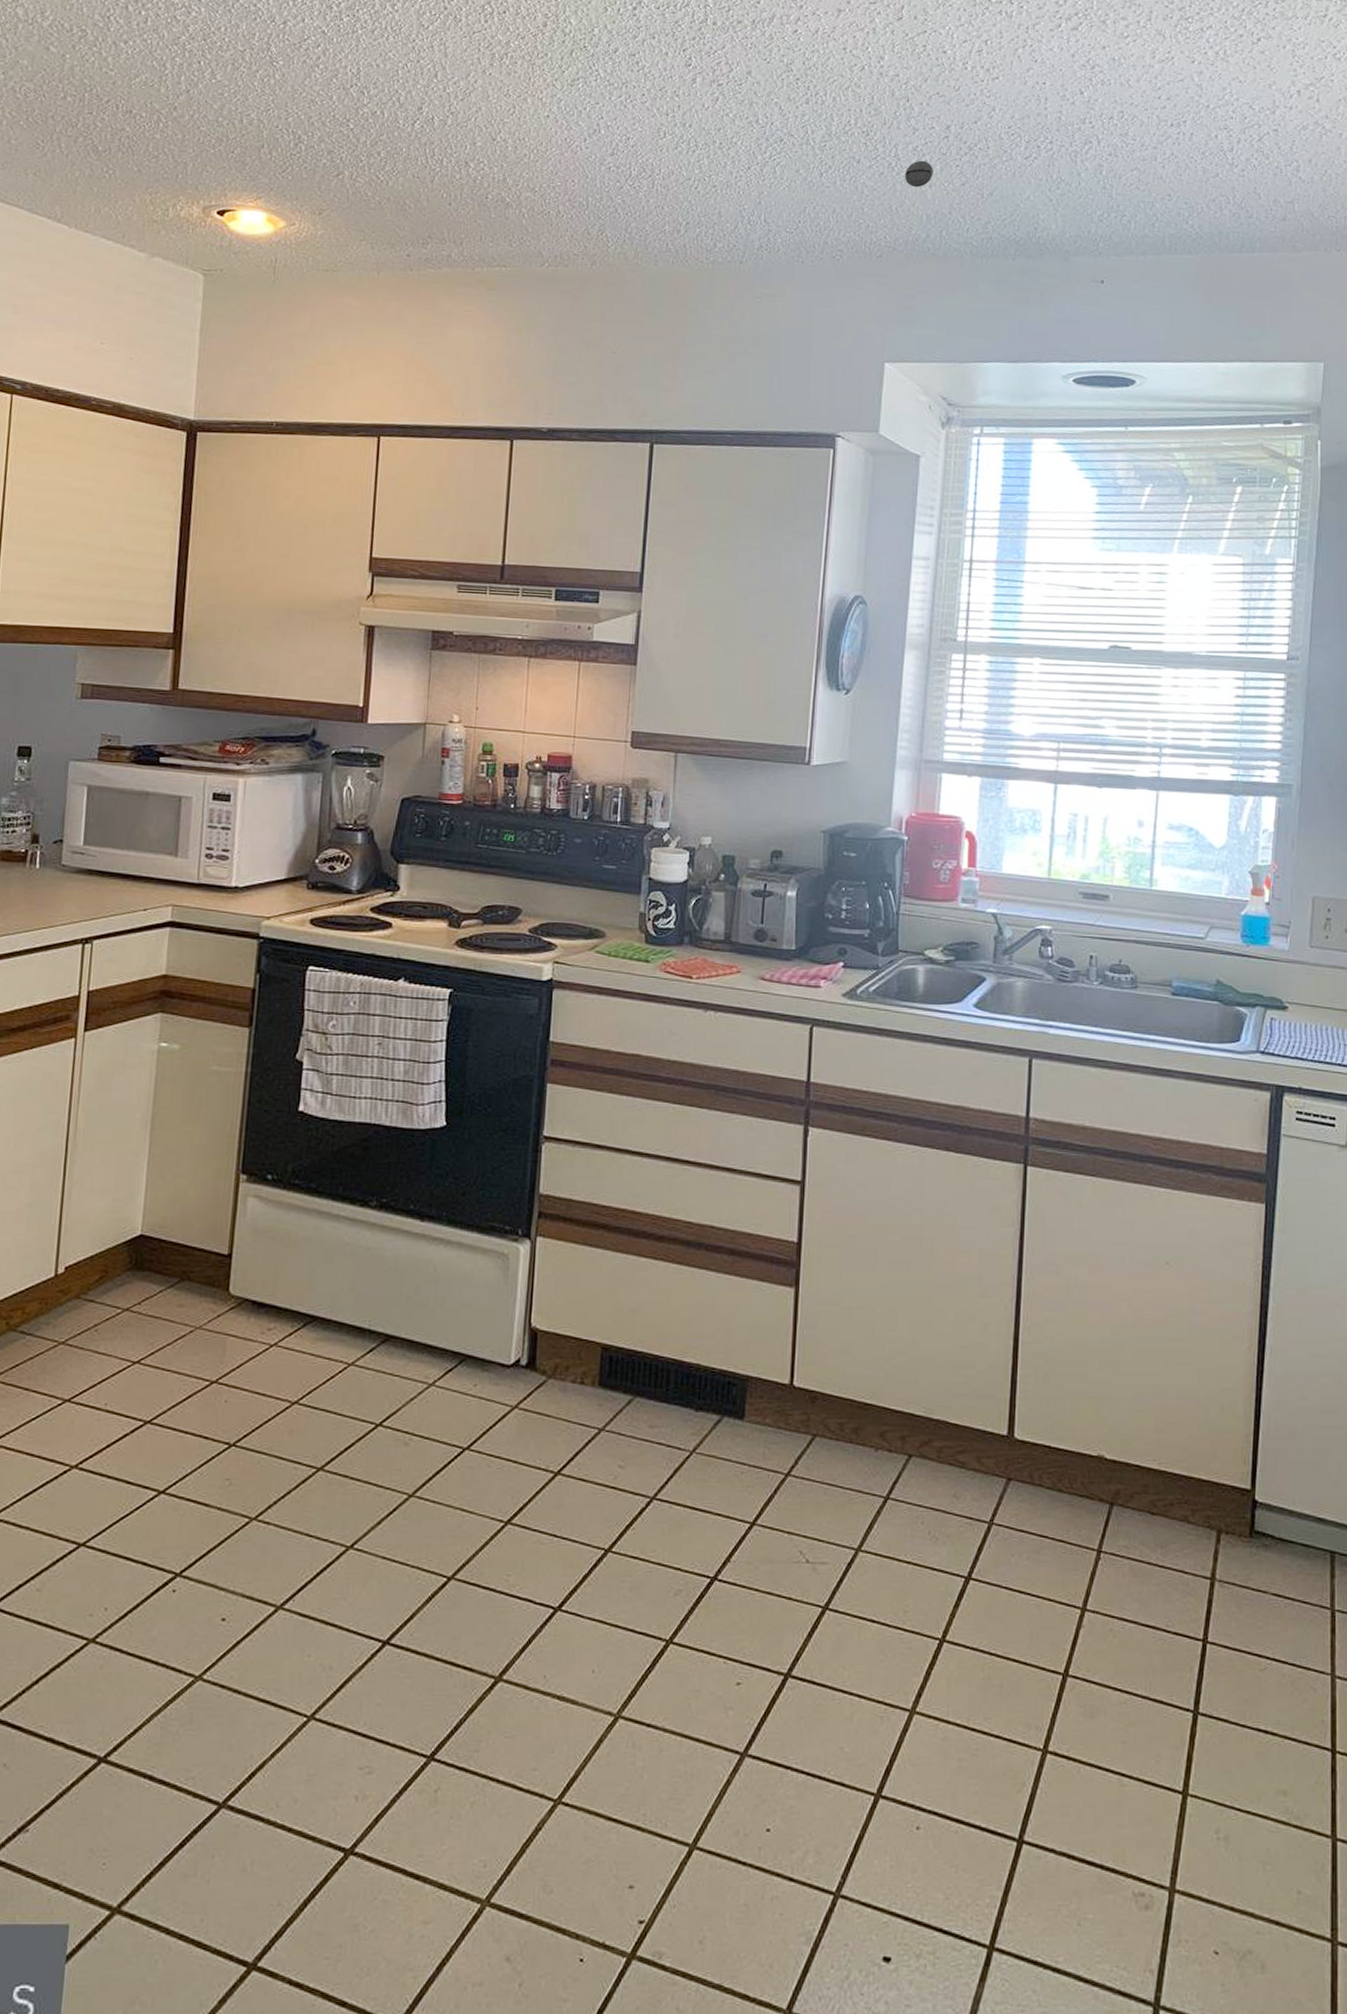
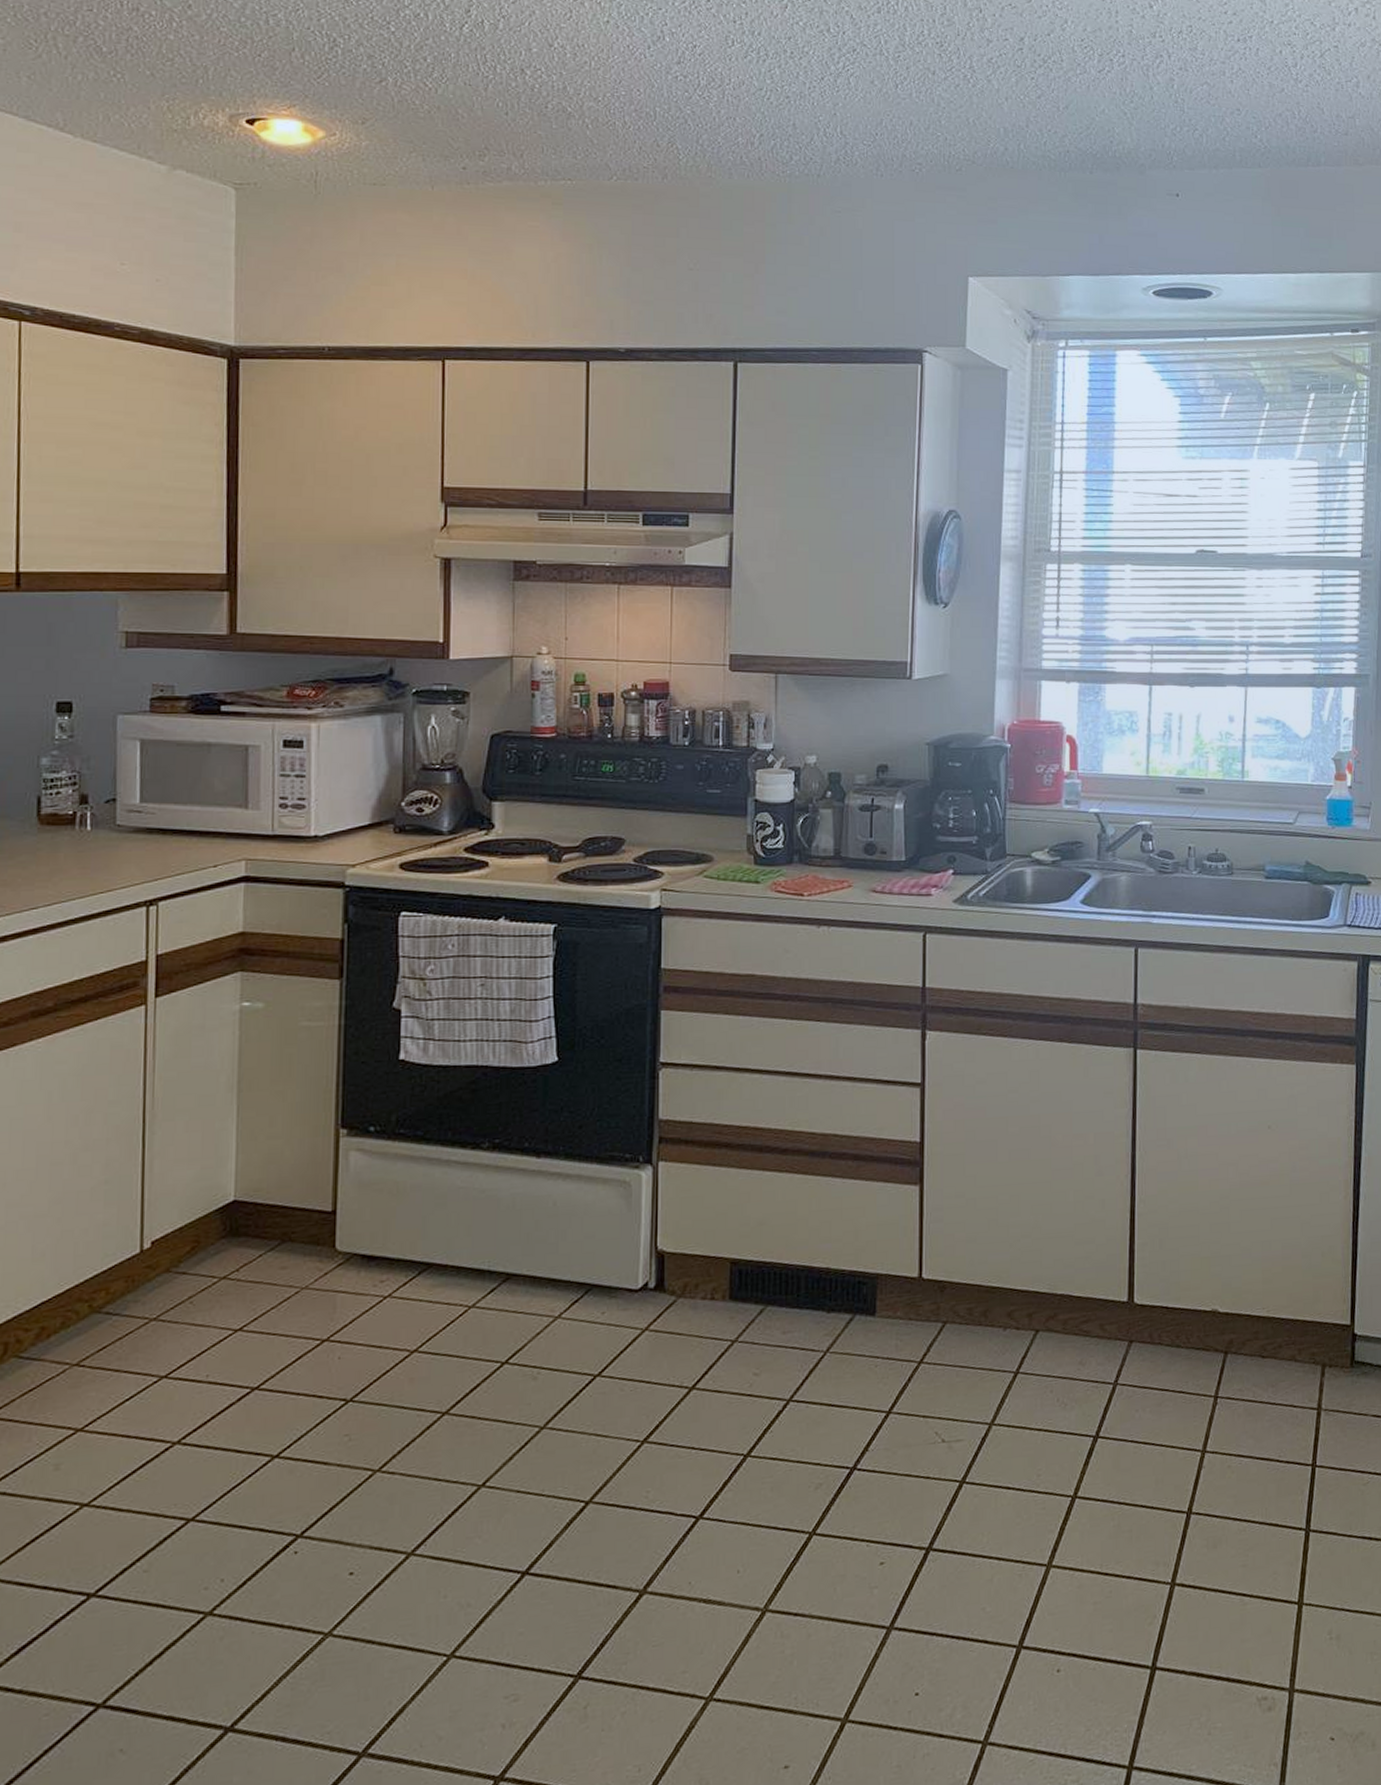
smoke detector: present [905,160,933,188] -> none [981,72,1009,100]

